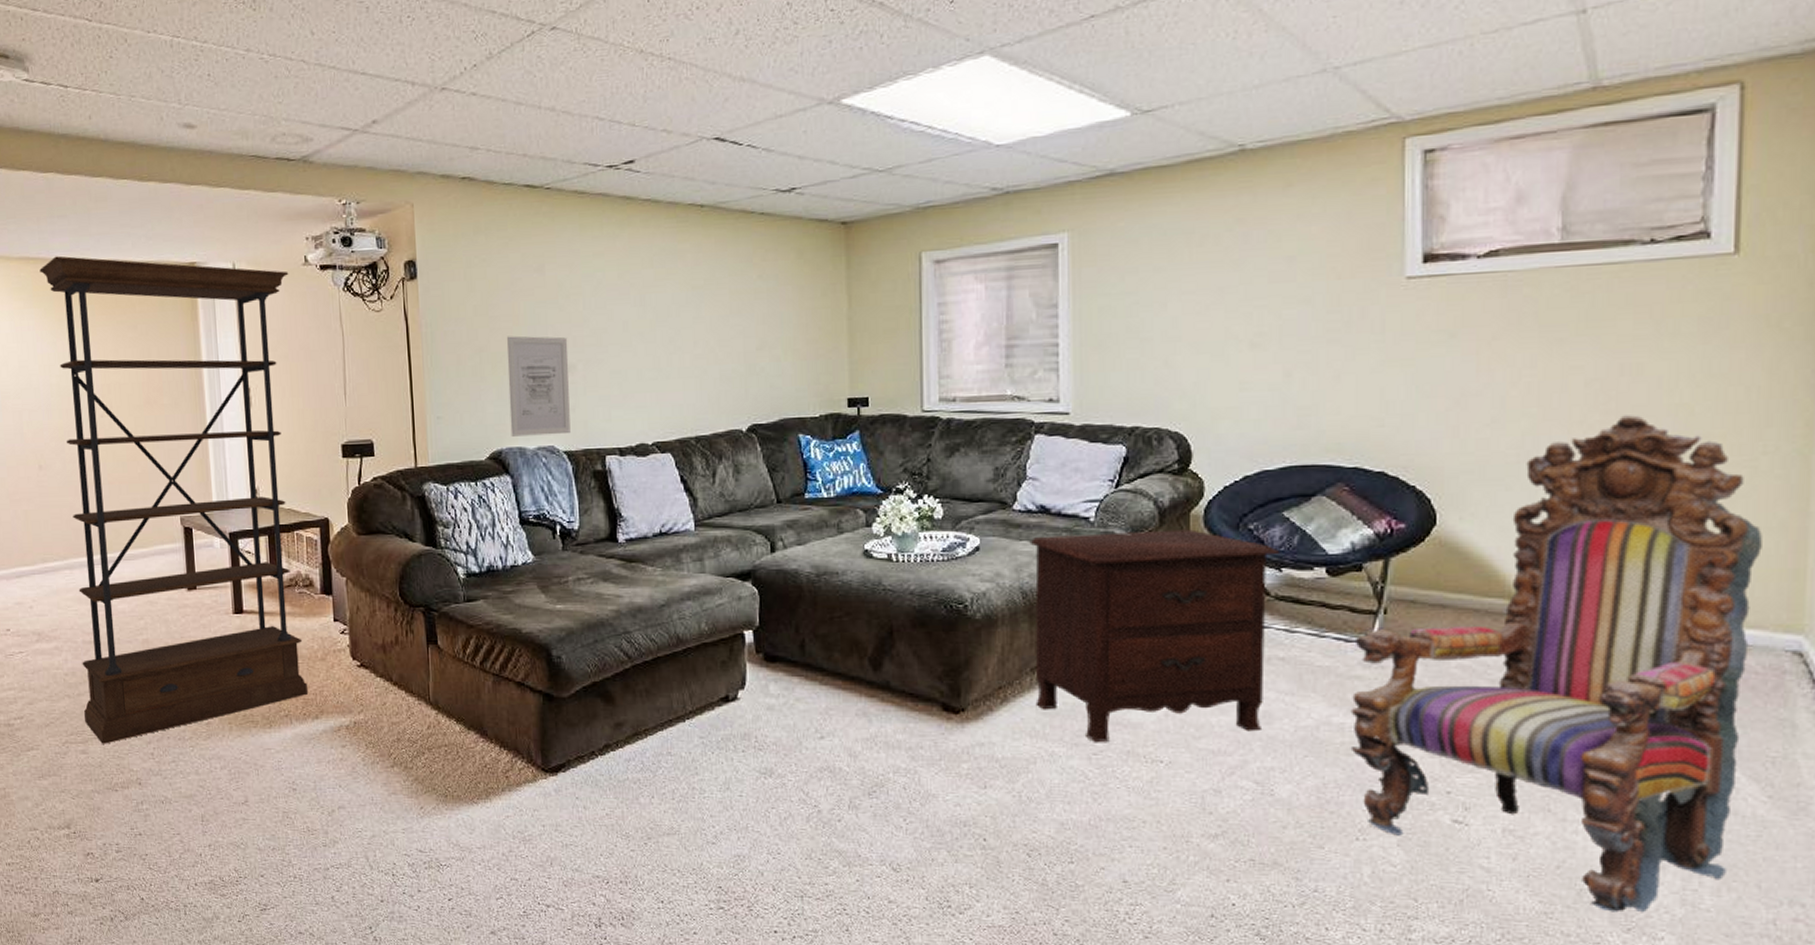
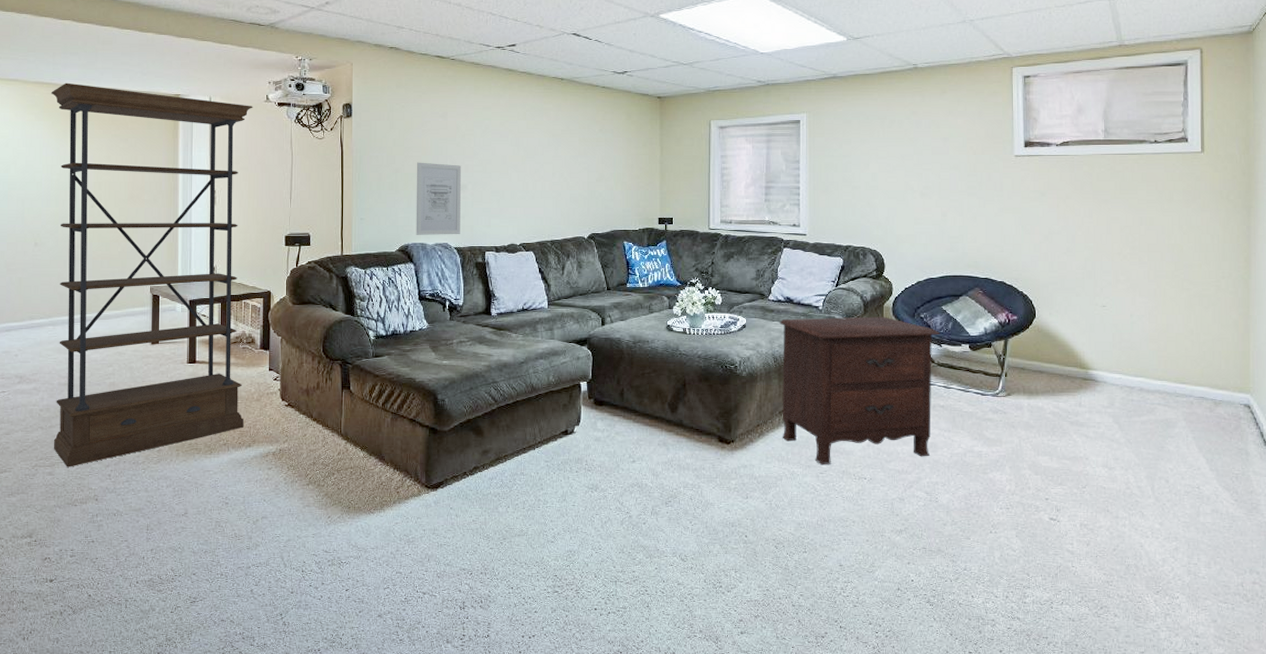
armchair: present [1350,415,1762,913] -> none [985,250,1224,580]

